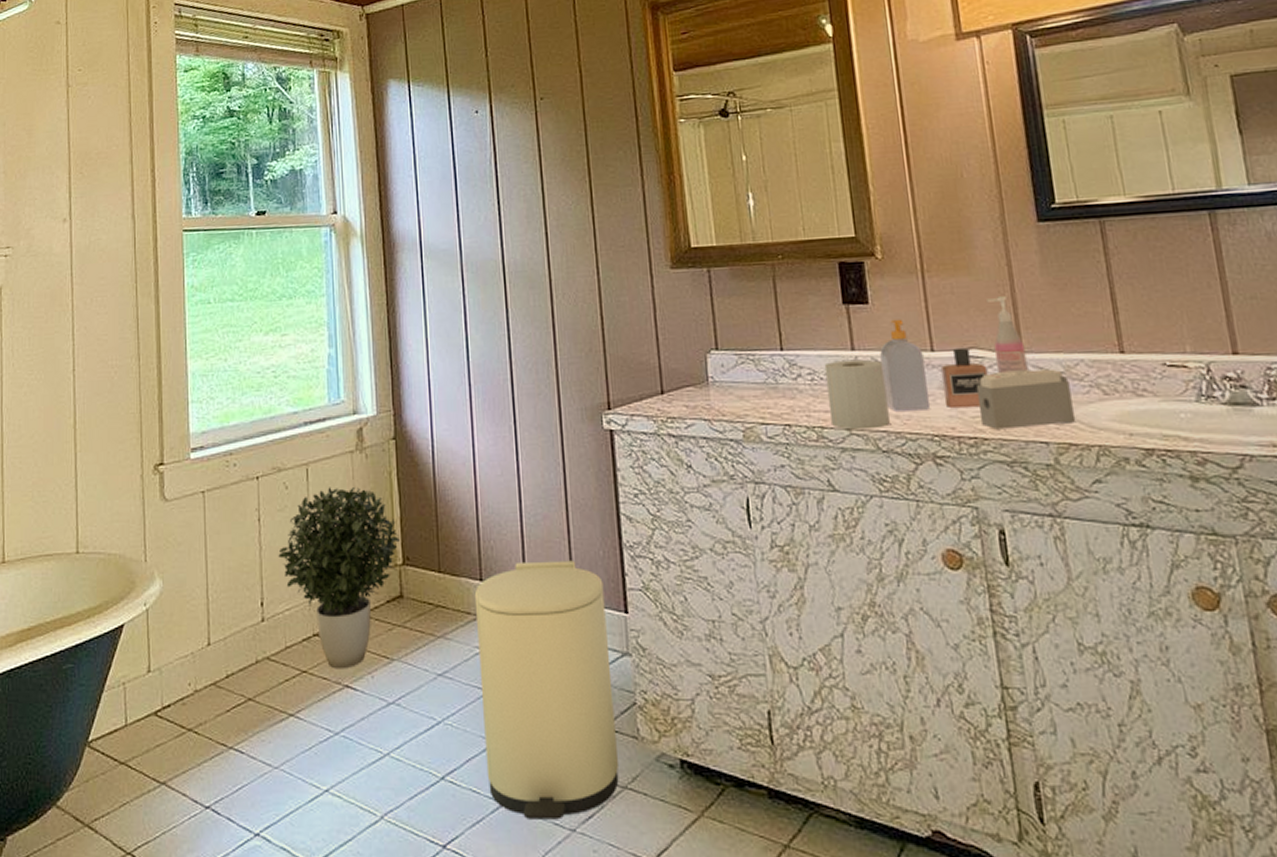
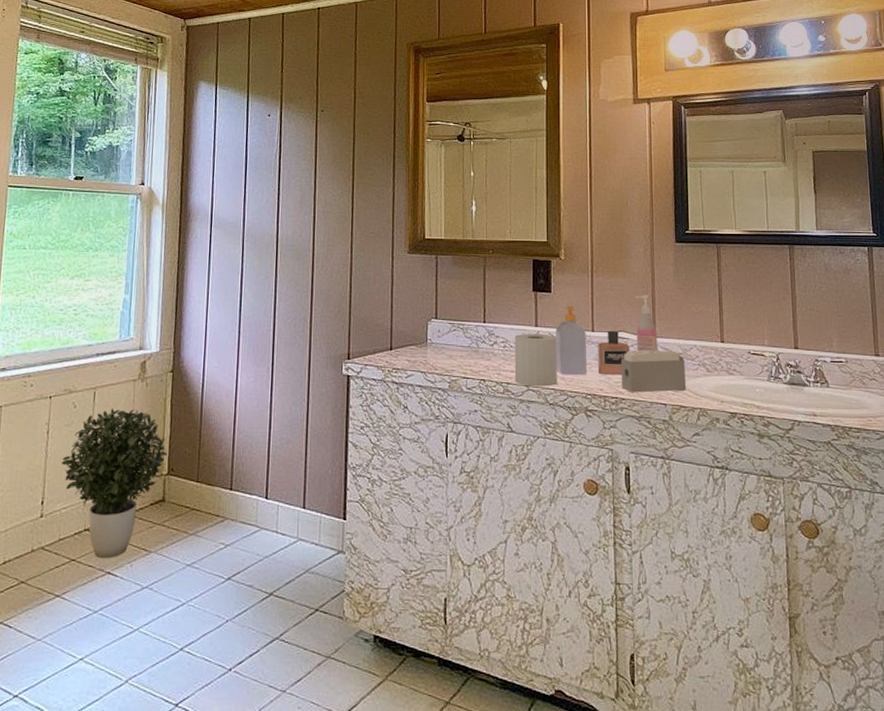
pedal bin: present [474,560,619,820] -> none [218,476,329,683]

